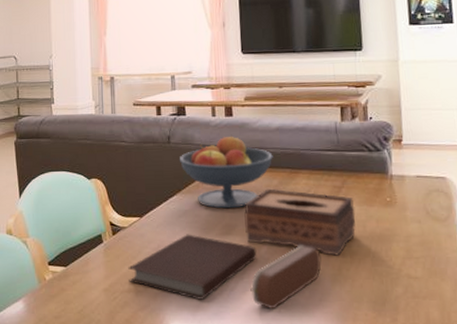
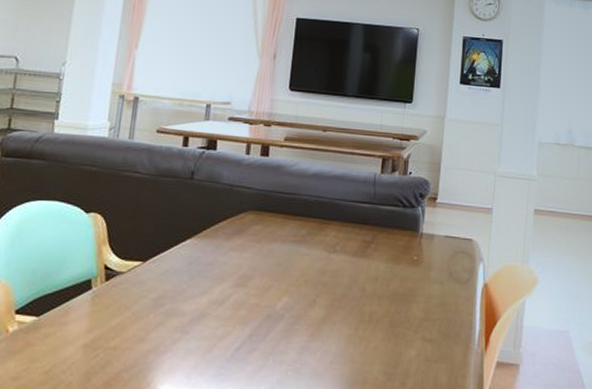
notebook: present [128,234,257,300] -> none [116,284,272,360]
fruit bowl: present [179,134,273,209] -> none [200,176,306,258]
tissue box: present [244,188,356,256] -> none [263,238,381,315]
pencil case: present [250,246,322,310] -> none [258,303,339,372]

